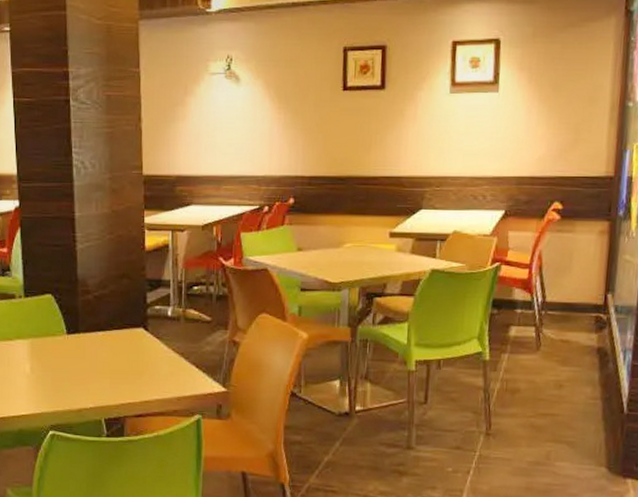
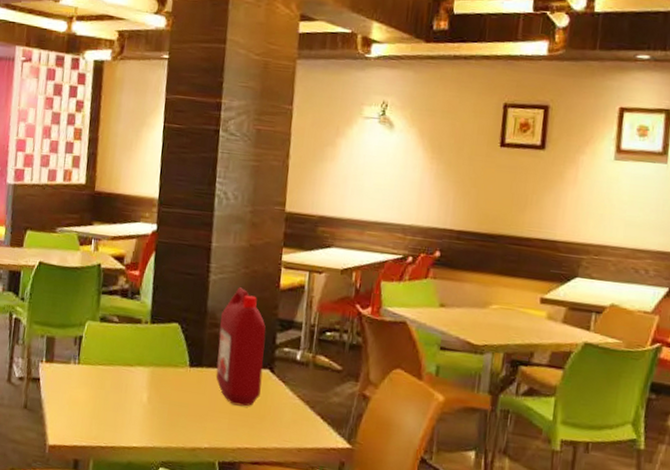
ketchup jug: none [91,253,137,365] -> present [215,287,266,407]

